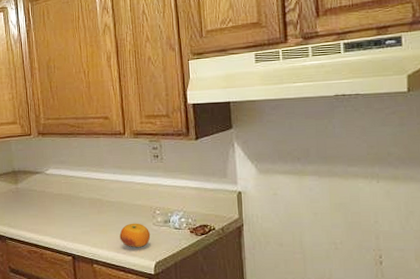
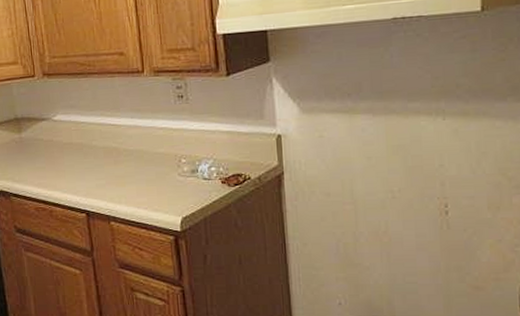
fruit: present [119,223,151,247] -> none [140,173,176,201]

